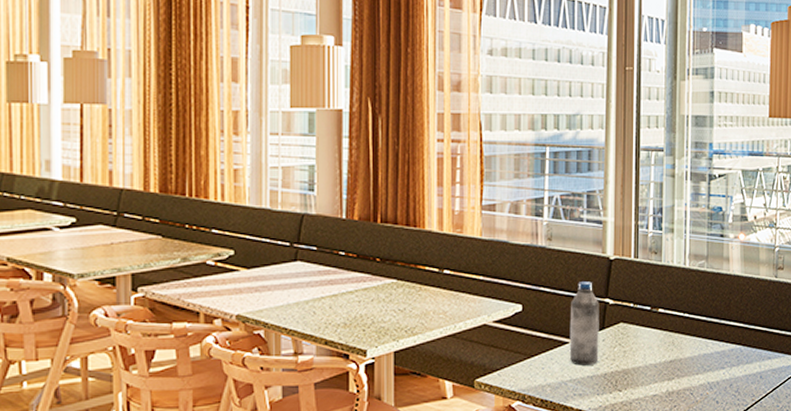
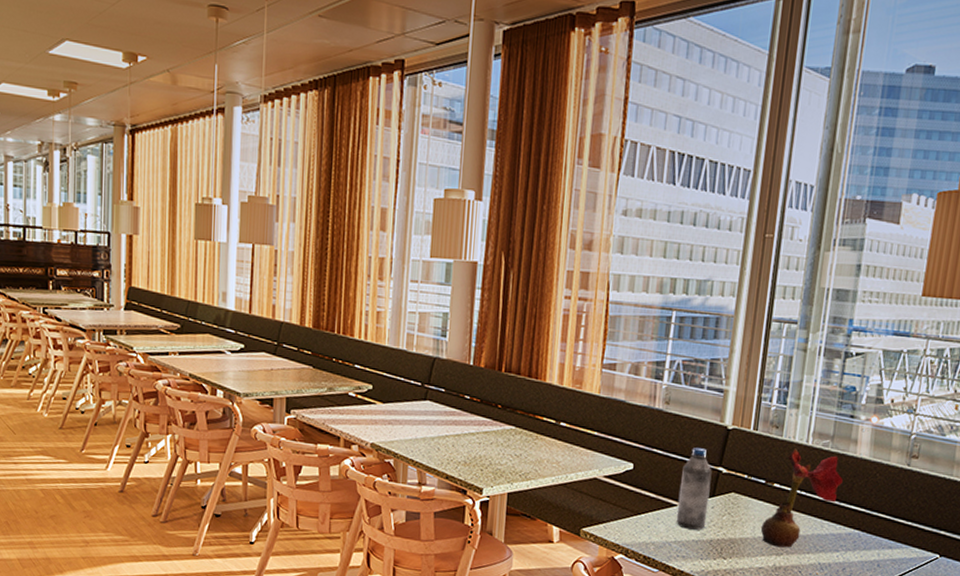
flower: none [651,272,720,372] -> present [760,448,843,548]

